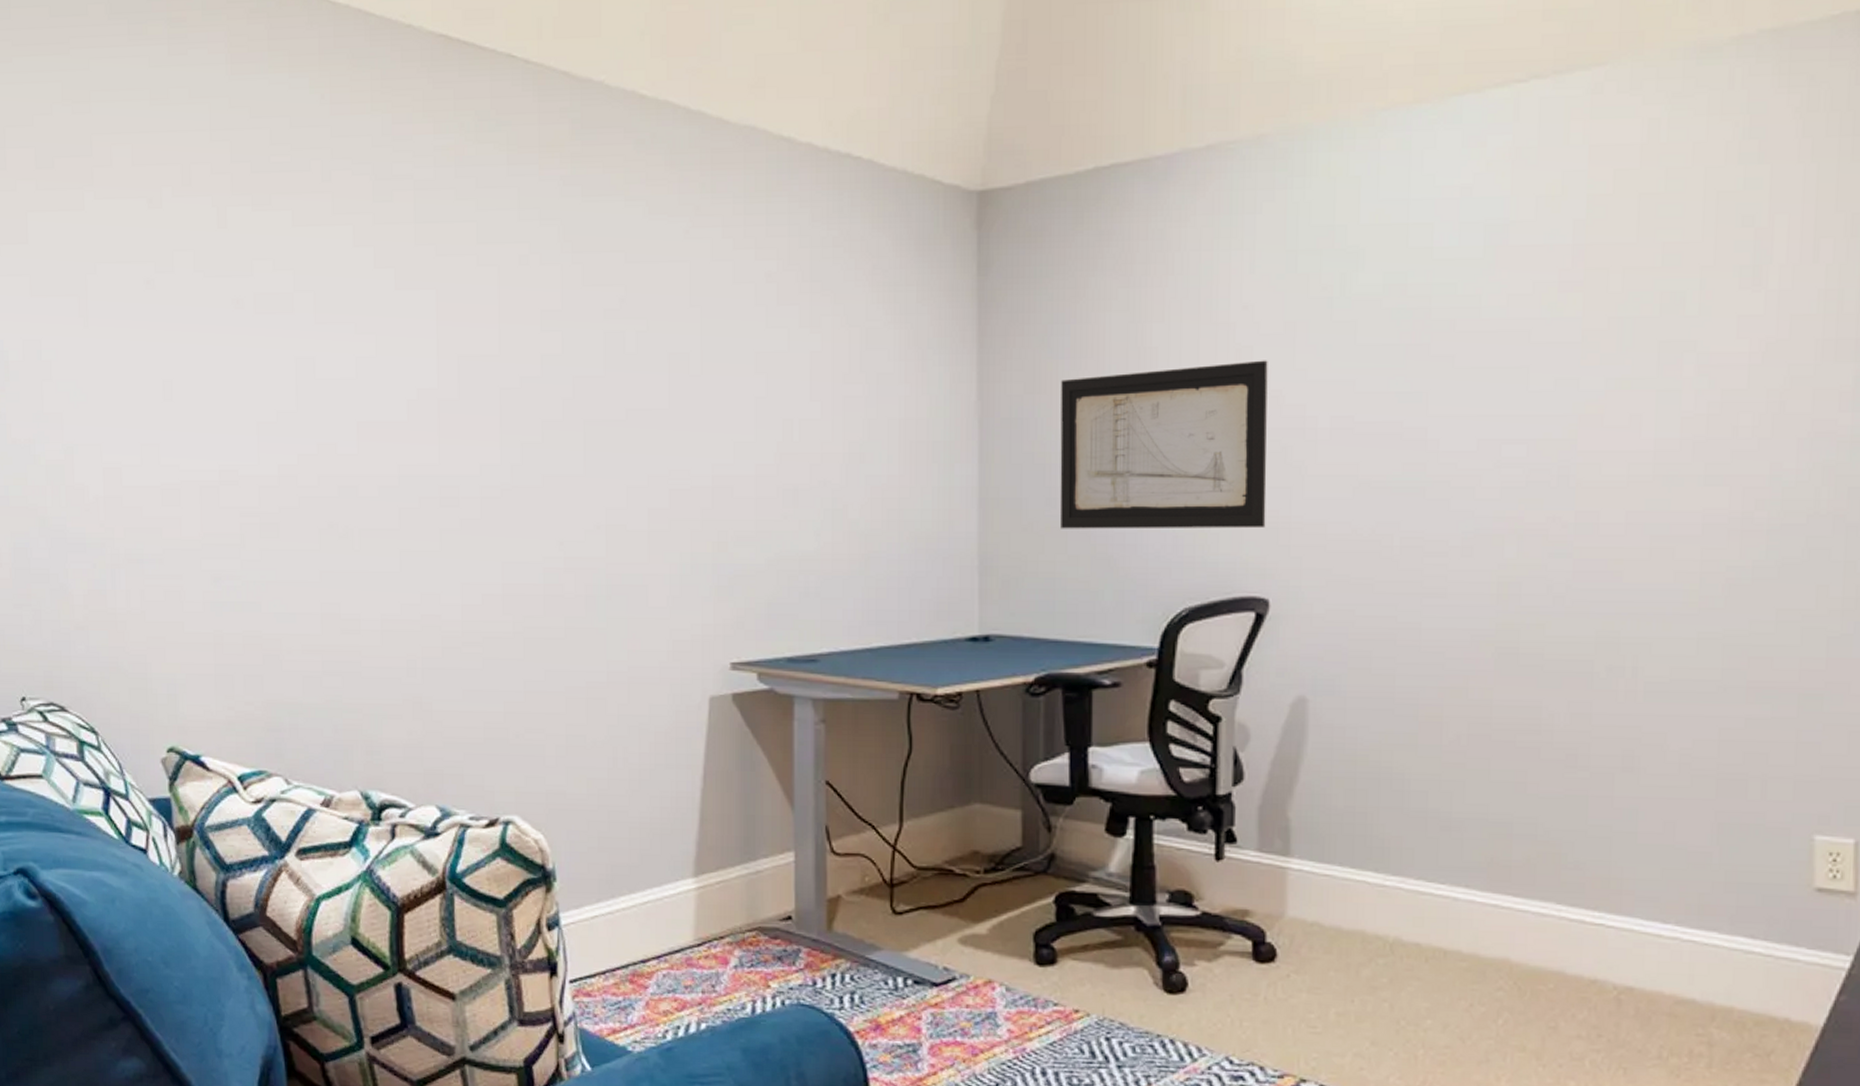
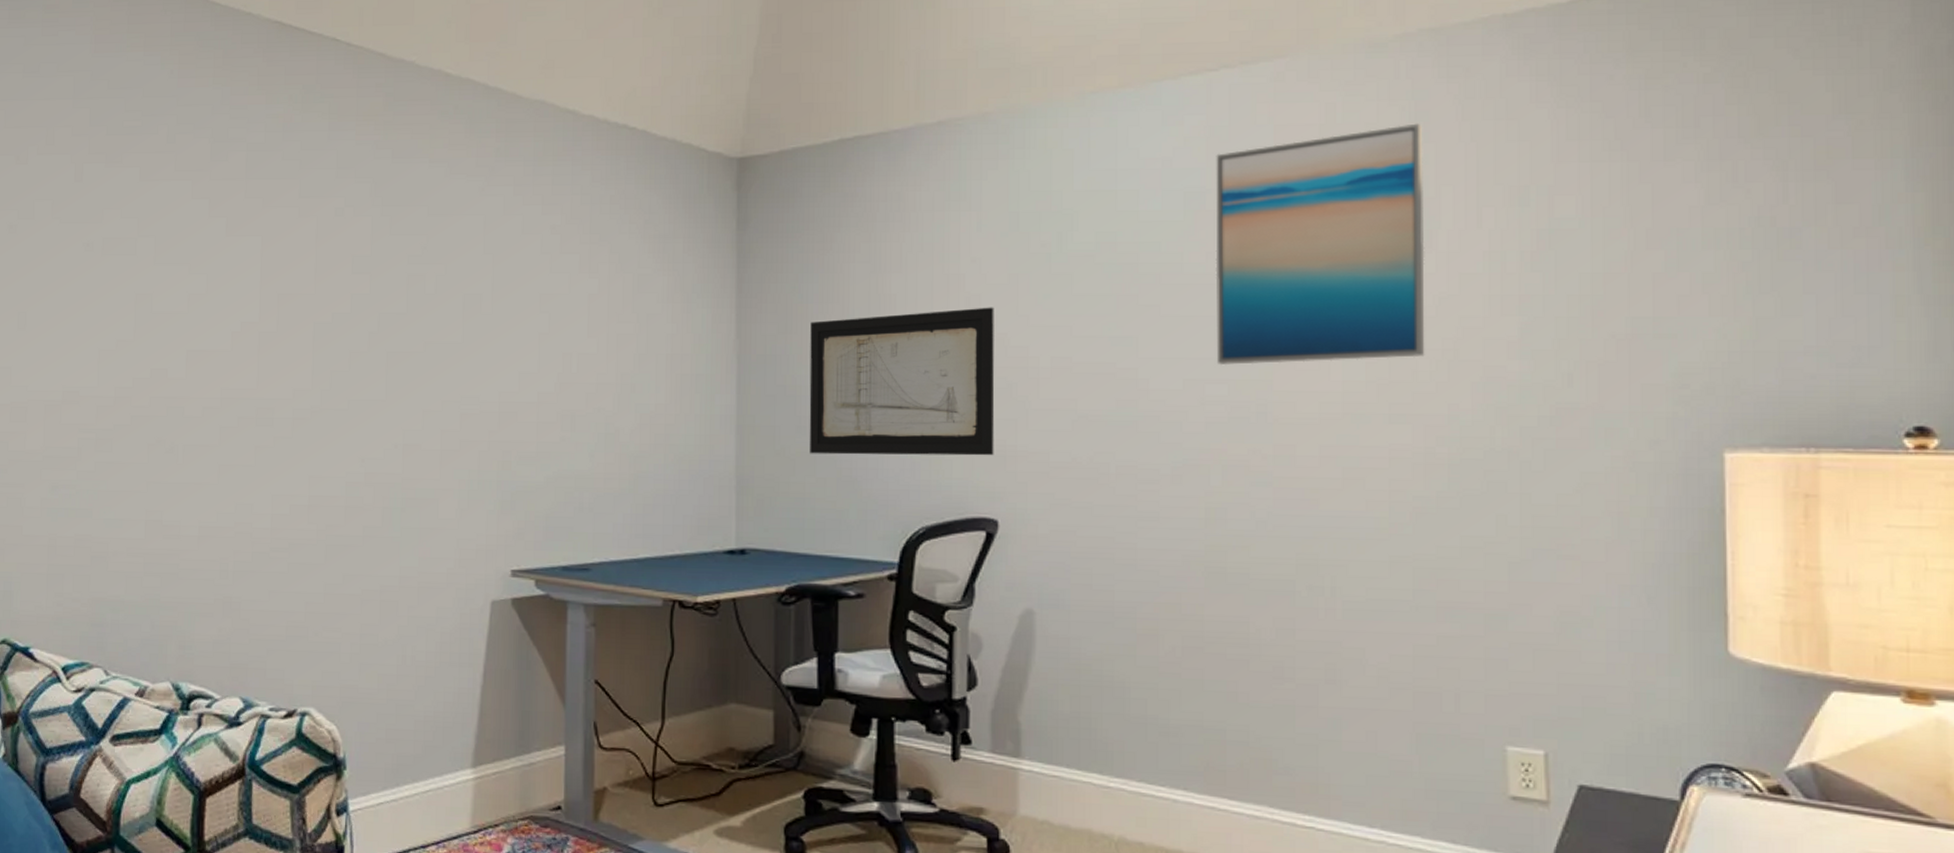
wall art: none [1515,141,1758,424] -> present [1215,123,1425,366]

